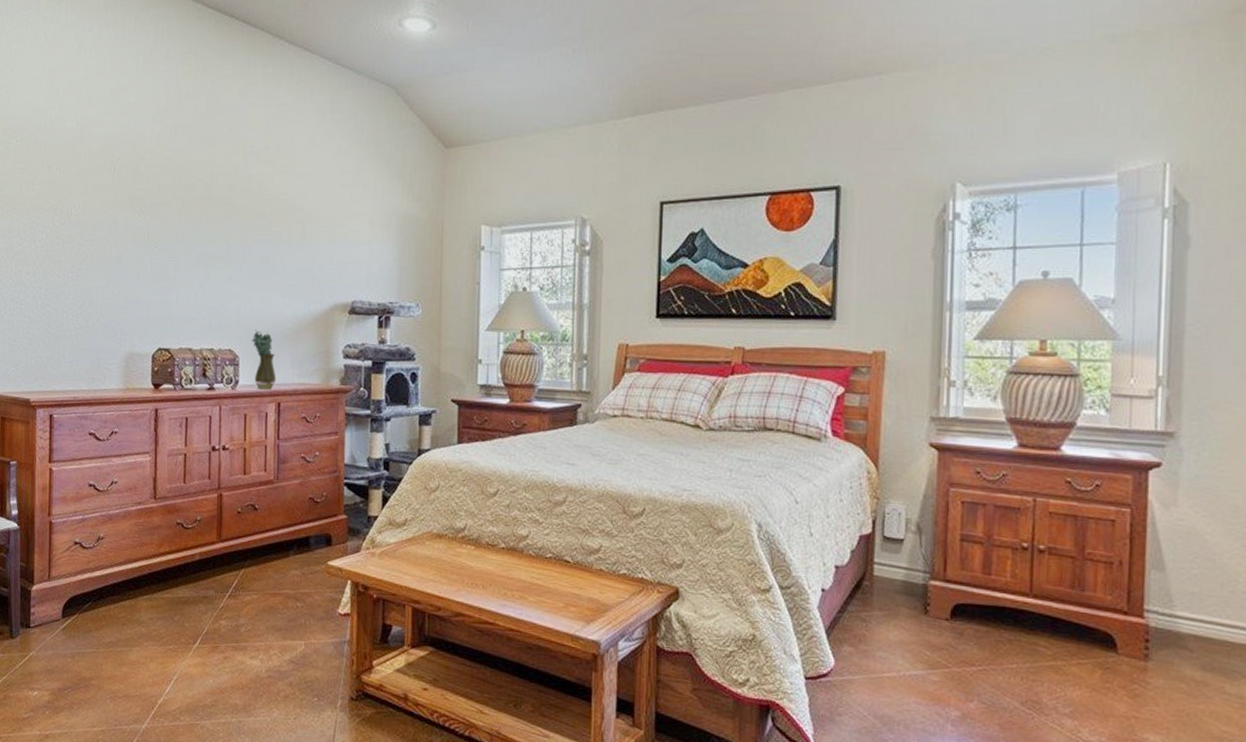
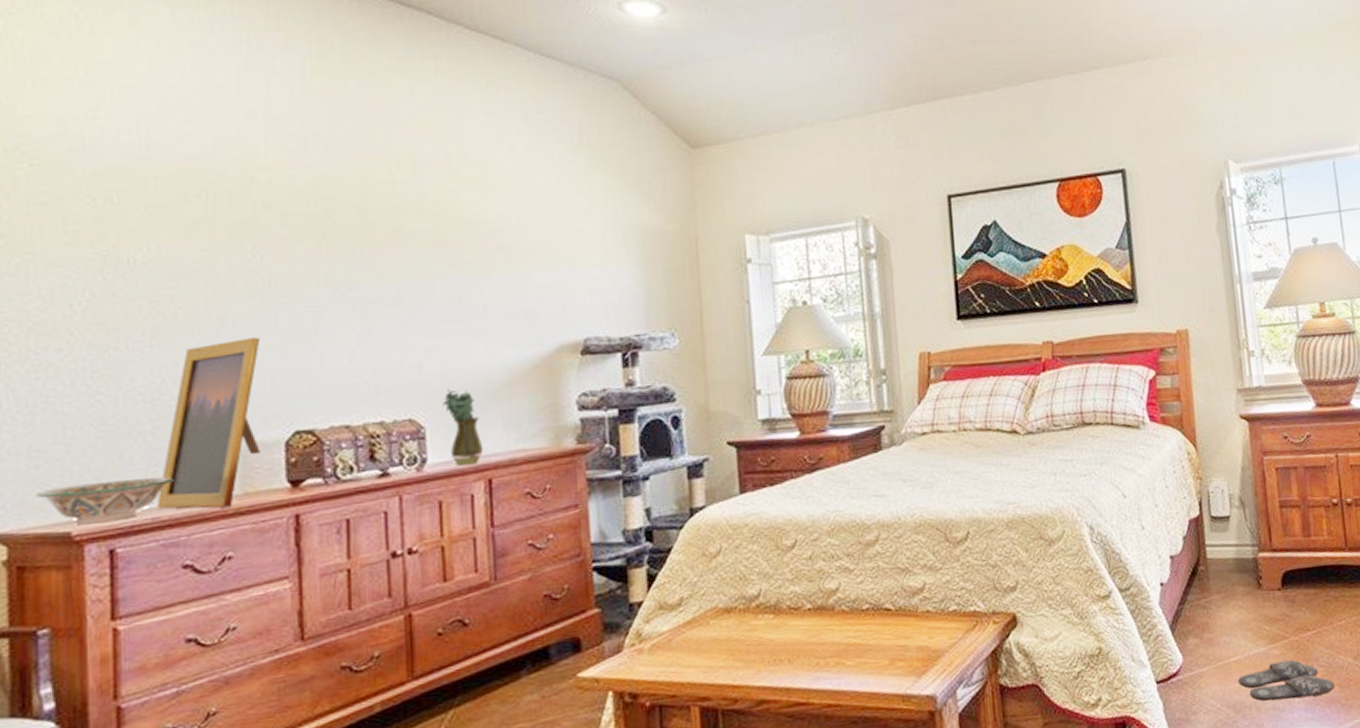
decorative bowl: none [12,367,87,396] -> present [36,476,174,525]
picture frame: none [76,276,141,396] -> present [157,337,261,509]
slippers: none [890,687,994,730] -> present [1238,659,1334,701]

